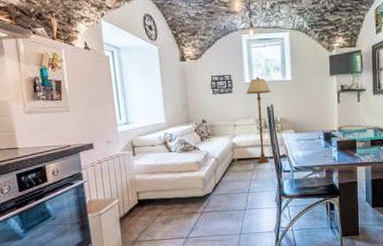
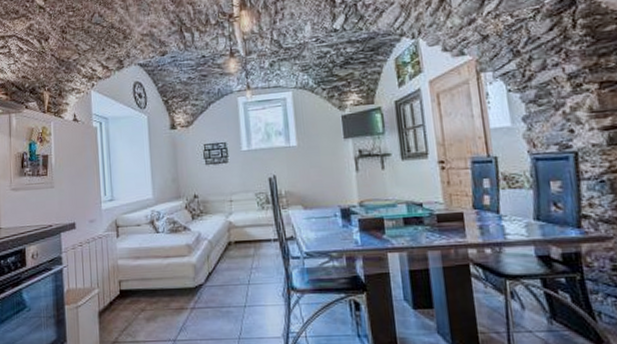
floor lamp: present [246,77,271,164] -> none [244,143,274,248]

